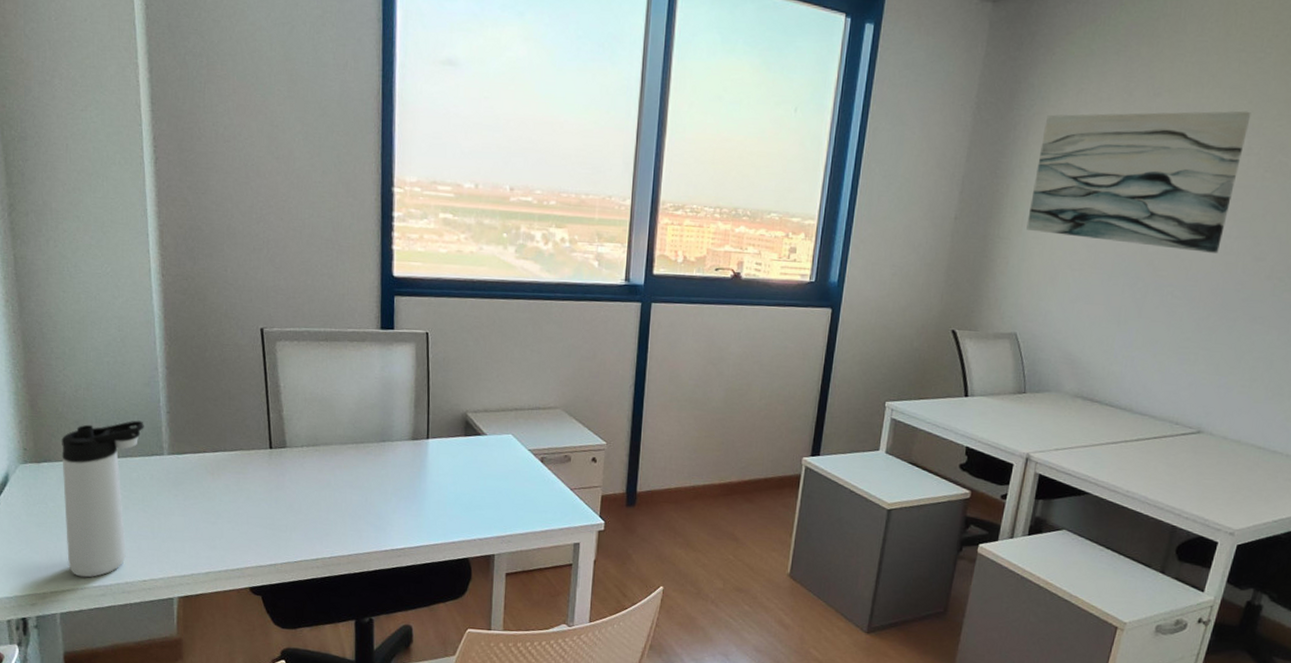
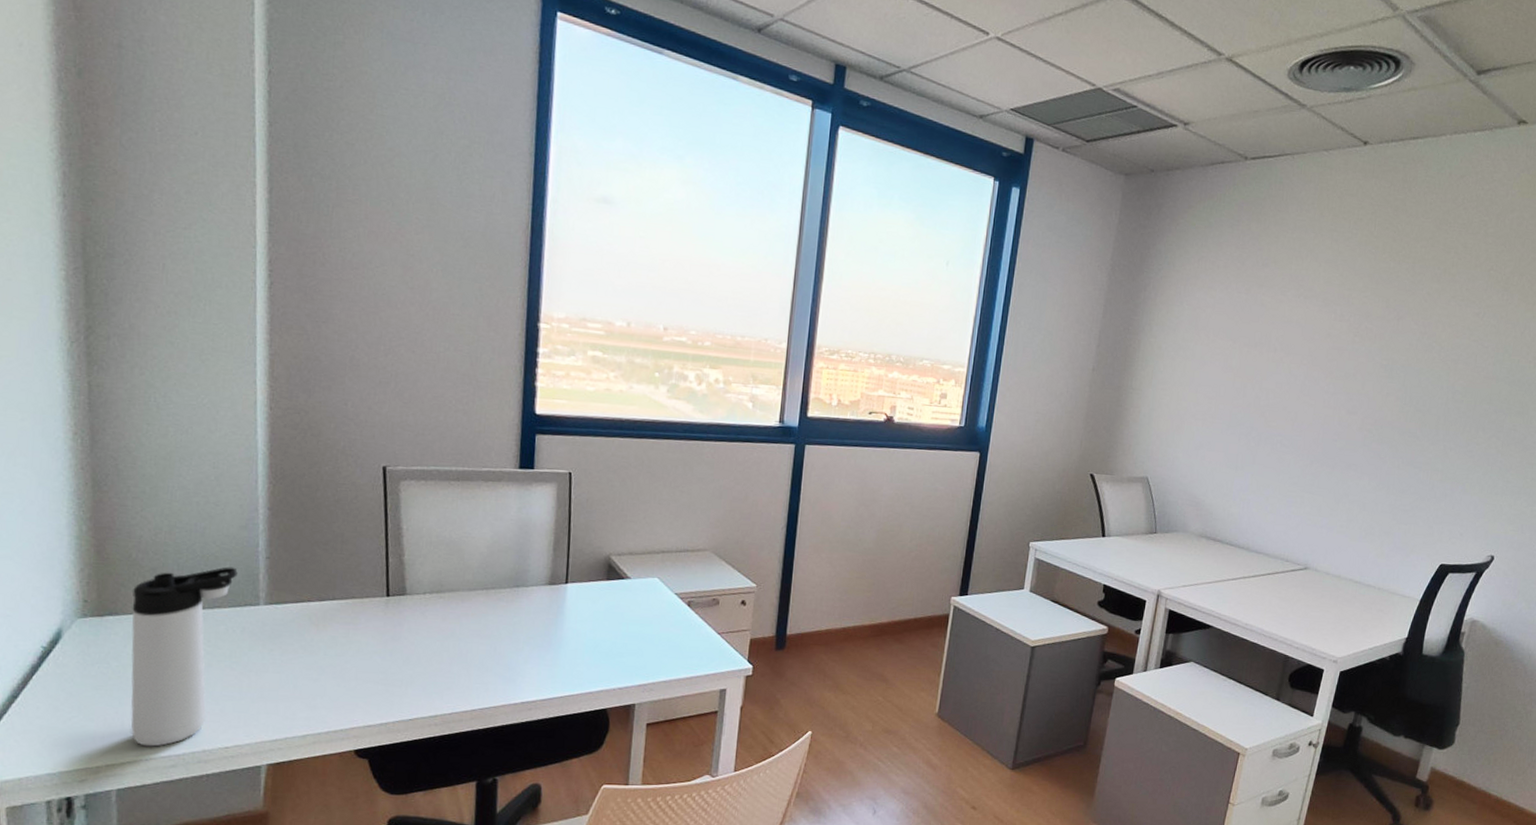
wall art: present [1026,111,1251,253] -> none [1156,278,1342,407]

